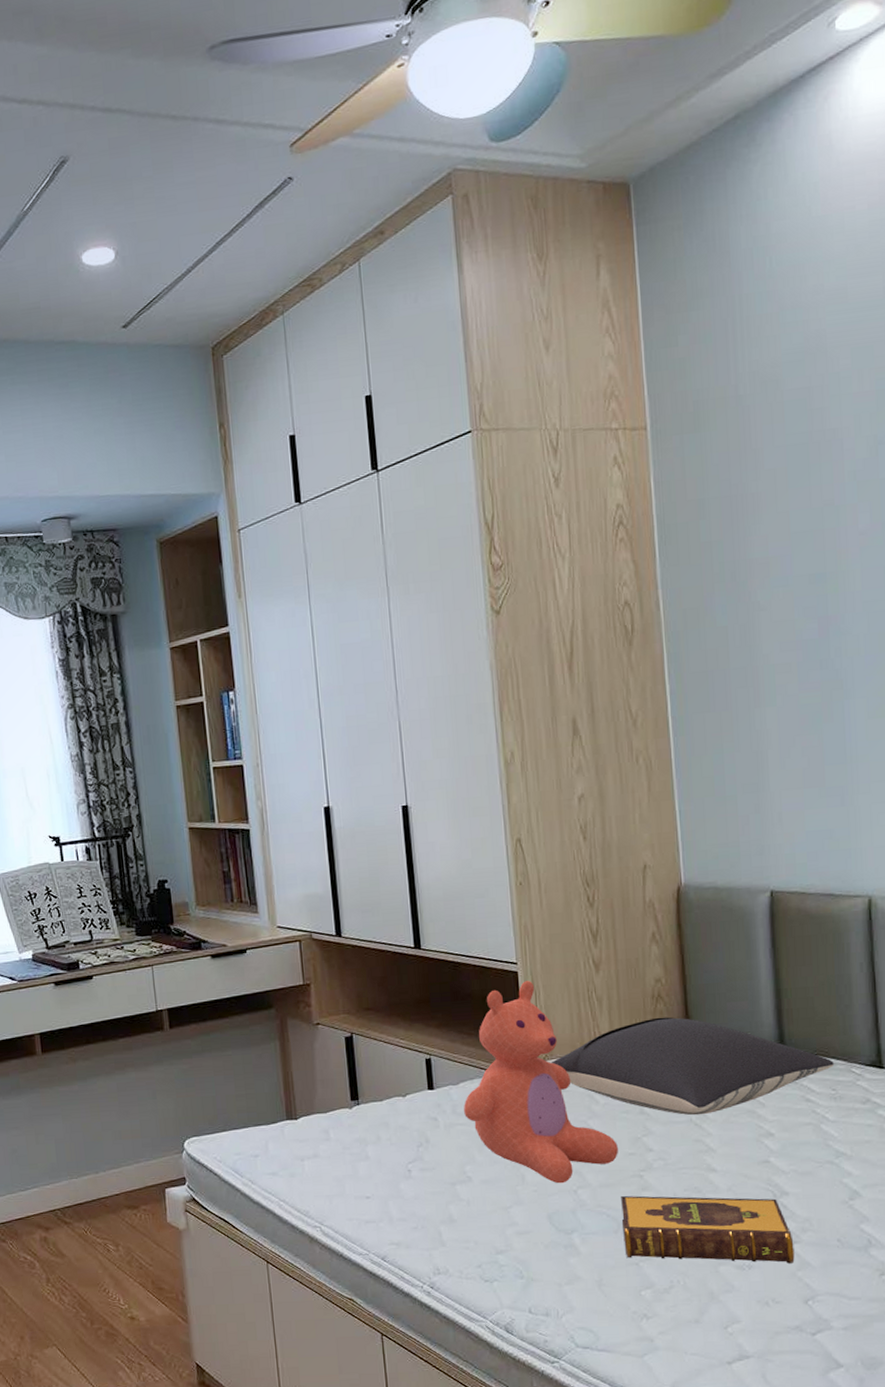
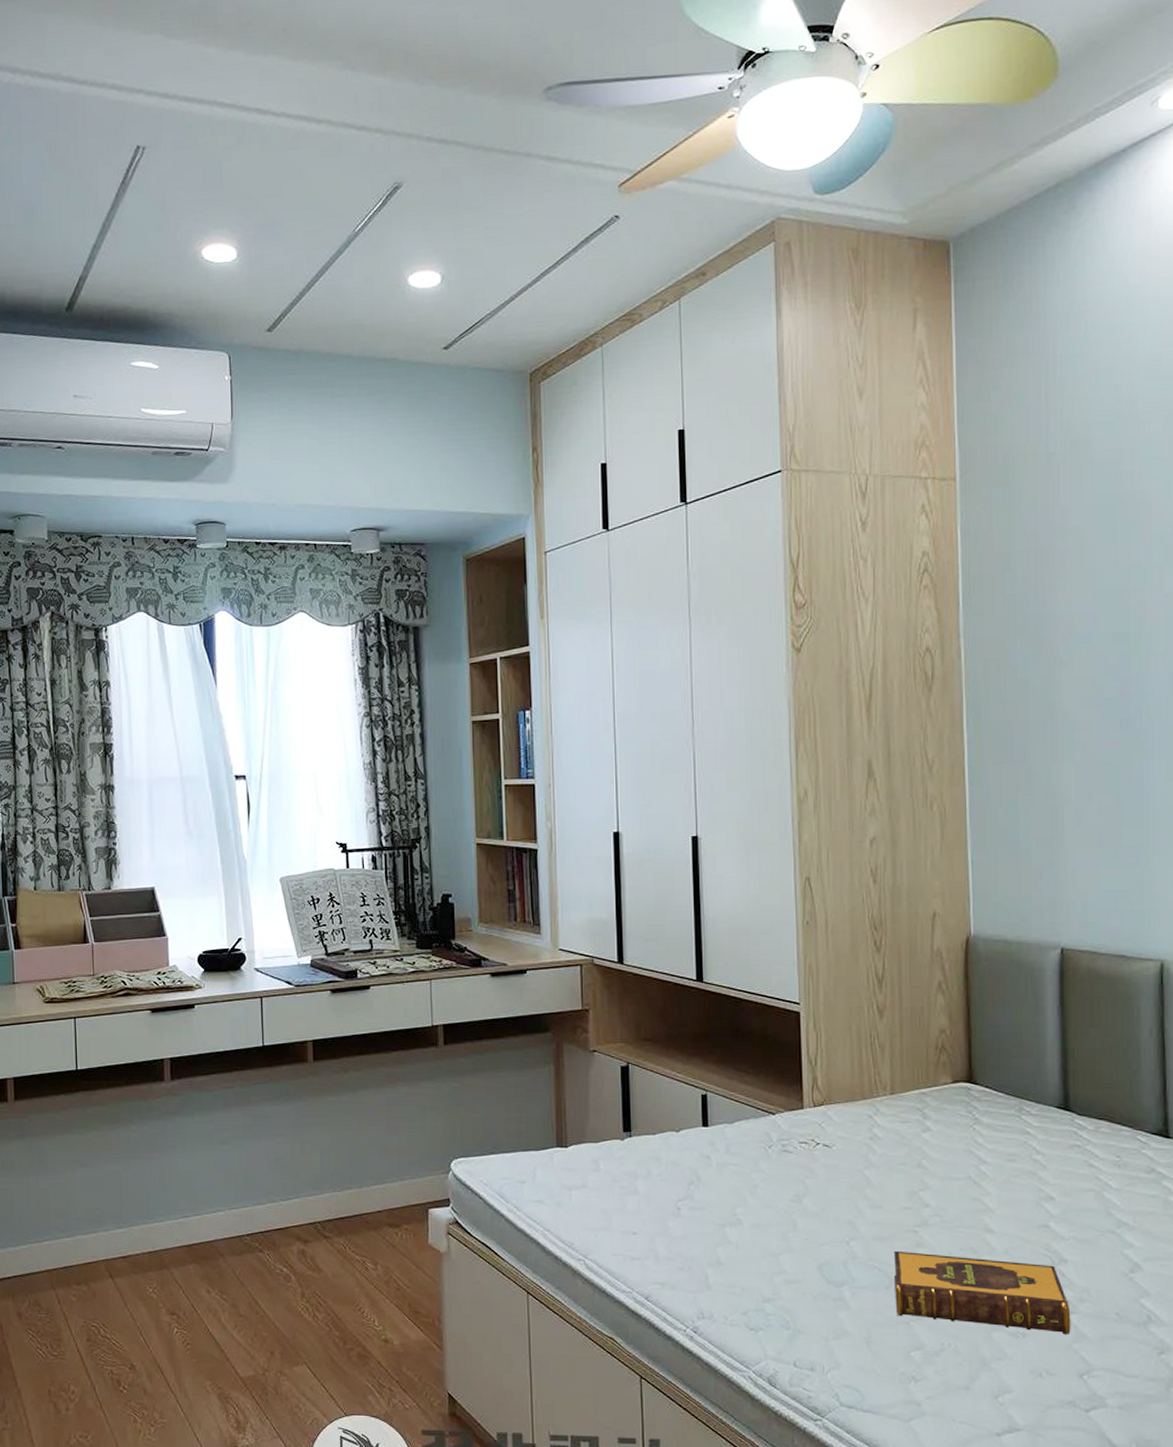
teddy bear: present [464,981,619,1184] -> none [738,1022,895,1234]
pillow: present [552,1016,834,1116] -> none [830,1069,1119,1173]

